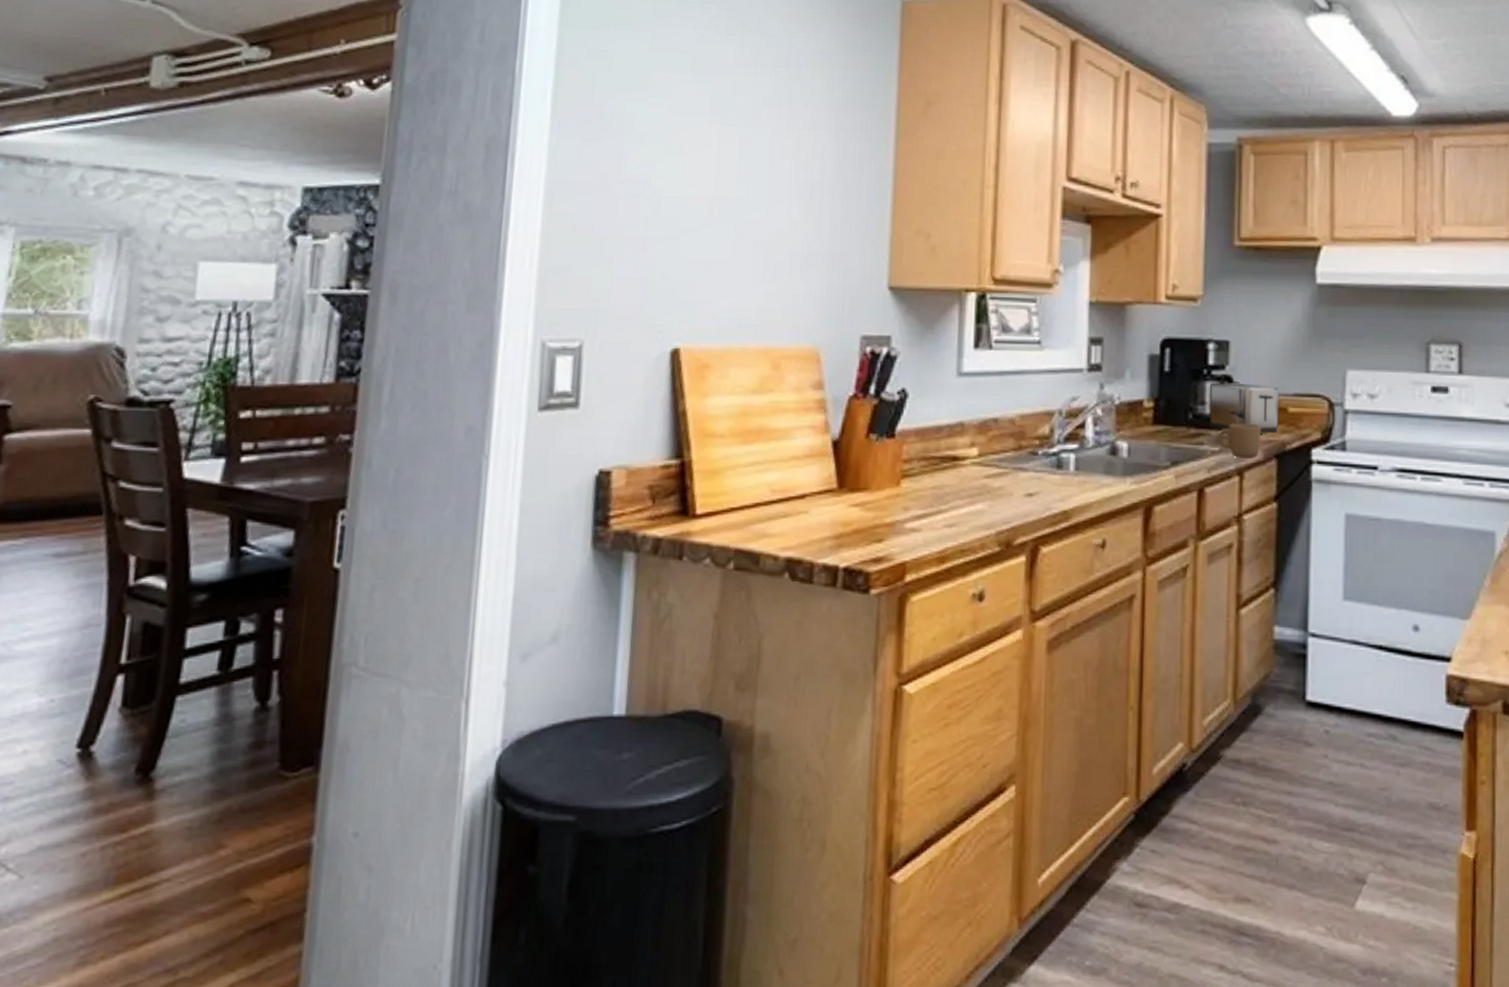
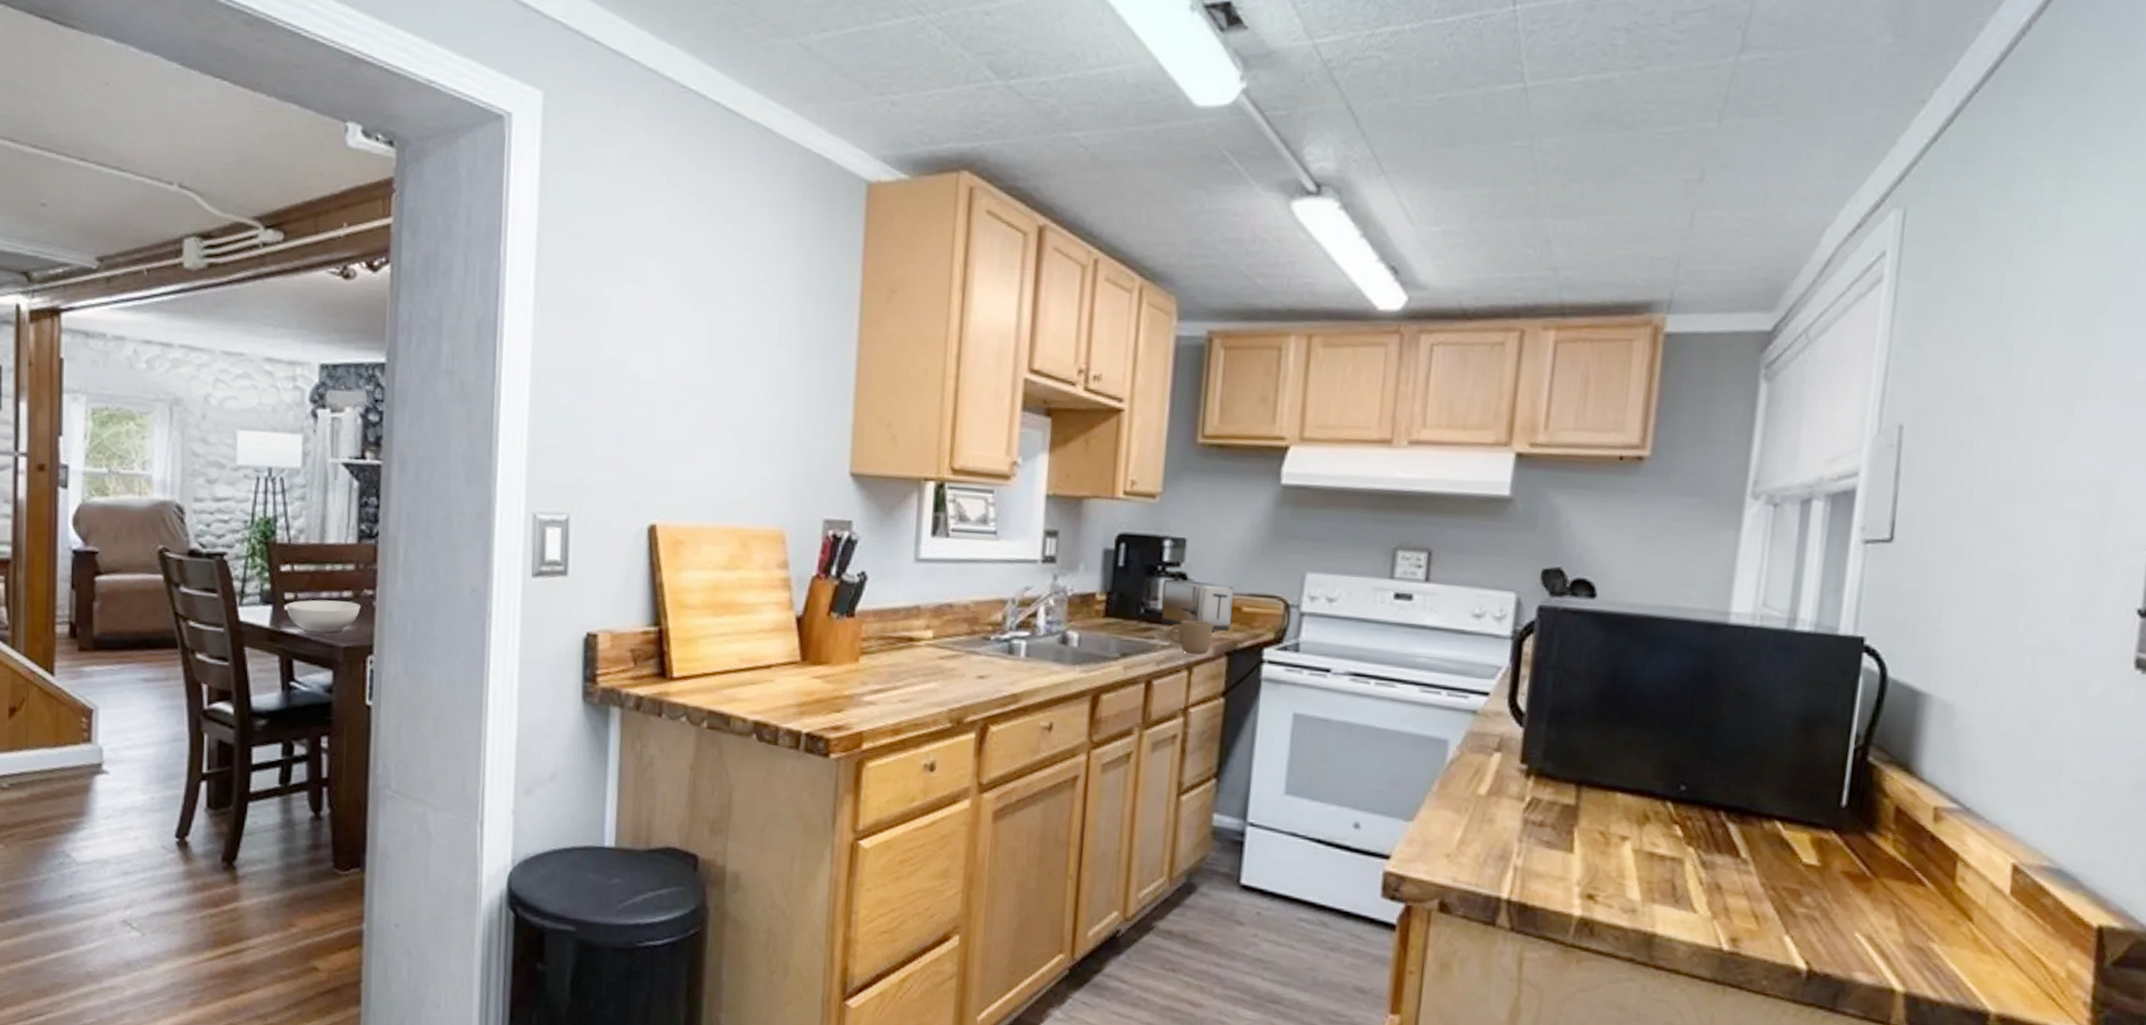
bowl: none [243,449,334,486] -> present [286,599,361,633]

